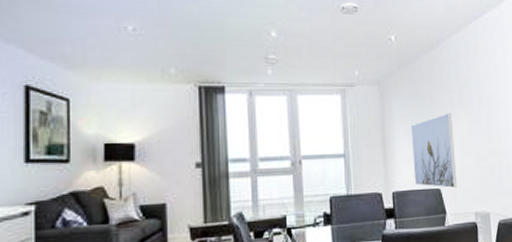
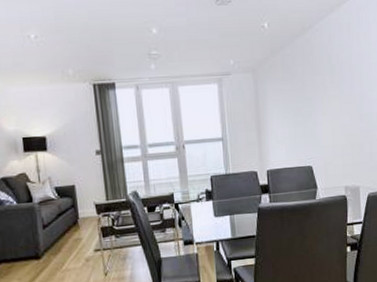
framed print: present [410,113,458,188] -> none [283,94,328,165]

